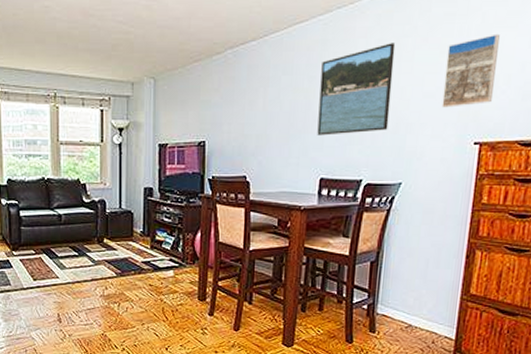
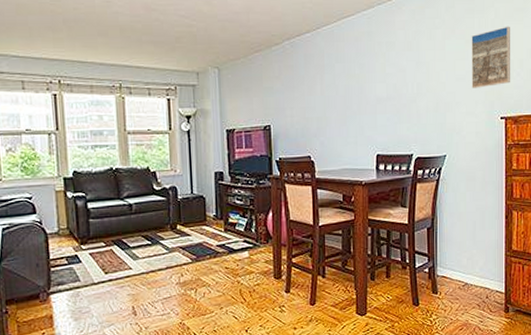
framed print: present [317,43,396,136] -> none [369,34,430,116]

